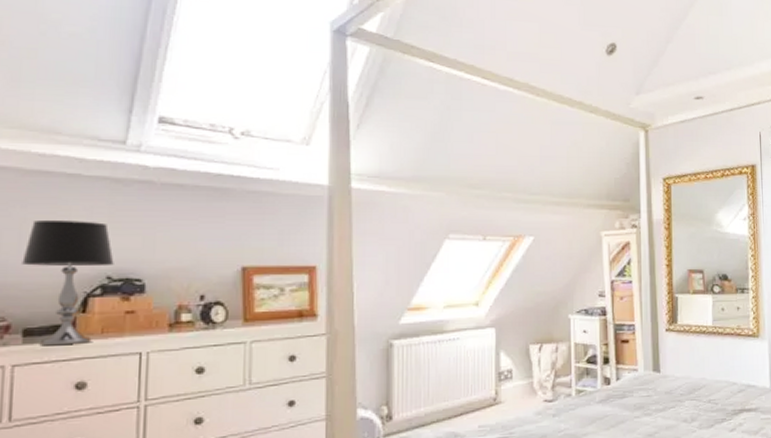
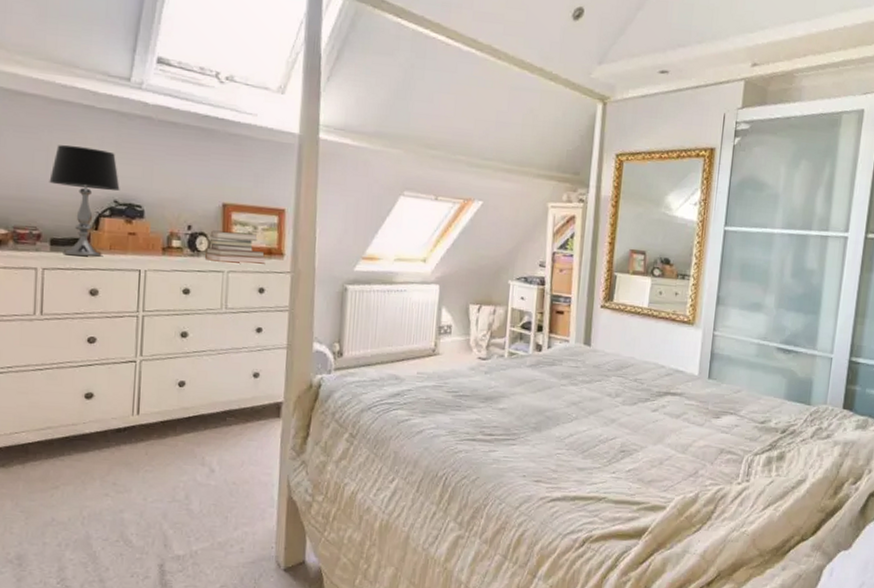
books: none [223,296,296,333] -> present [205,230,266,264]

